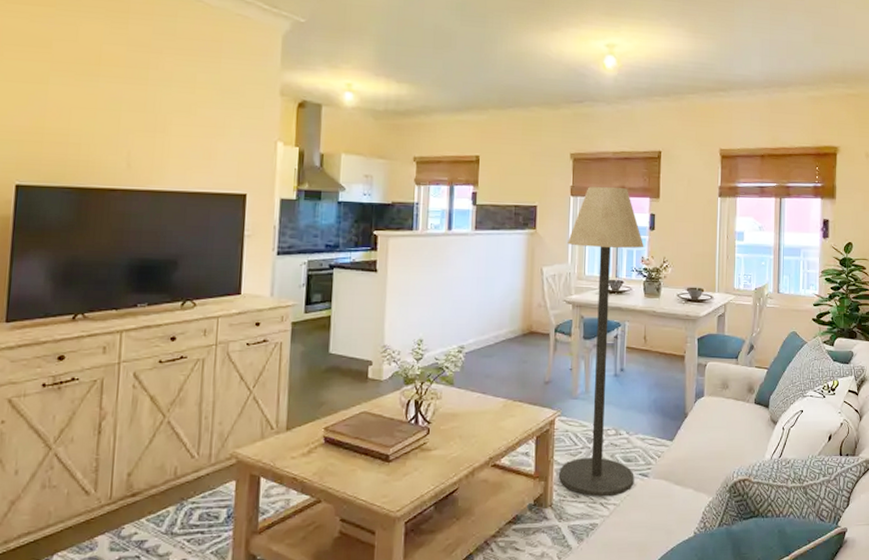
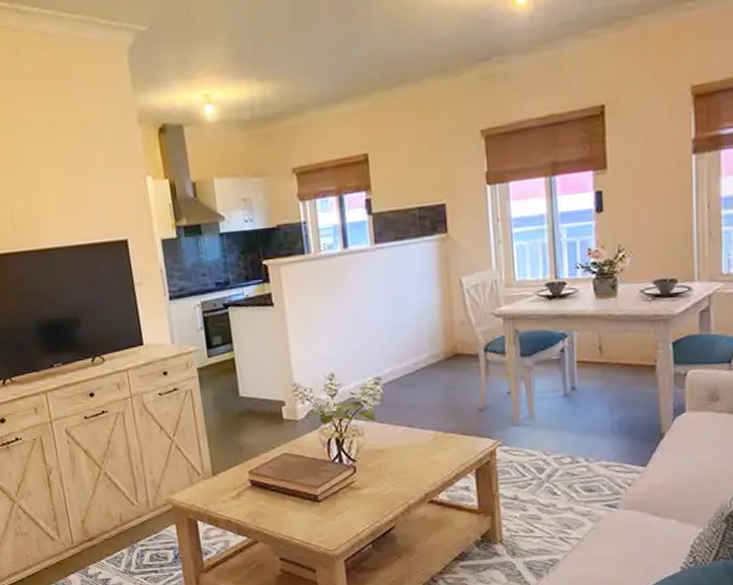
floor lamp: present [559,186,645,497] -> none [489,163,600,532]

